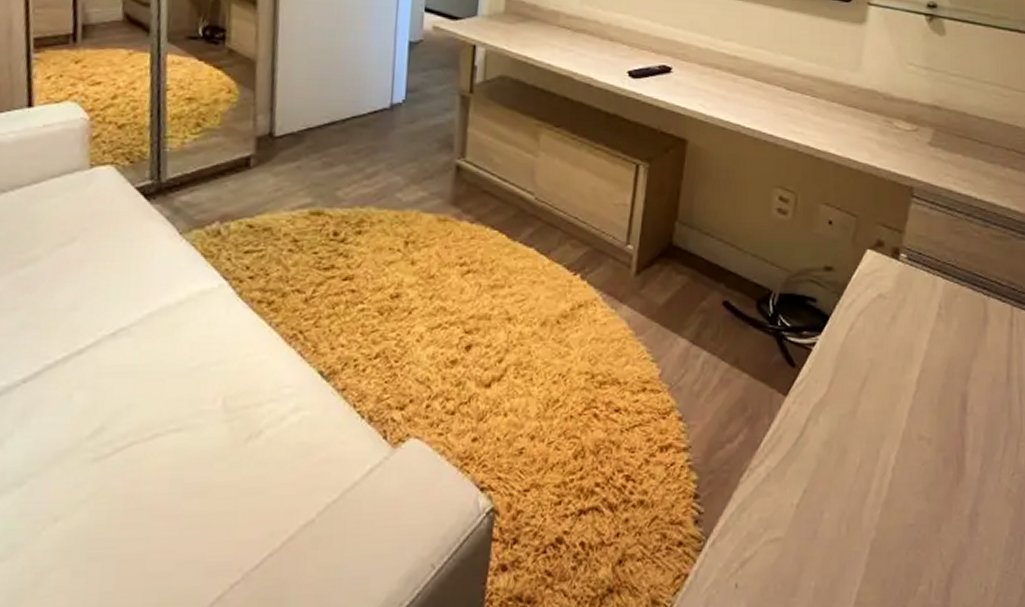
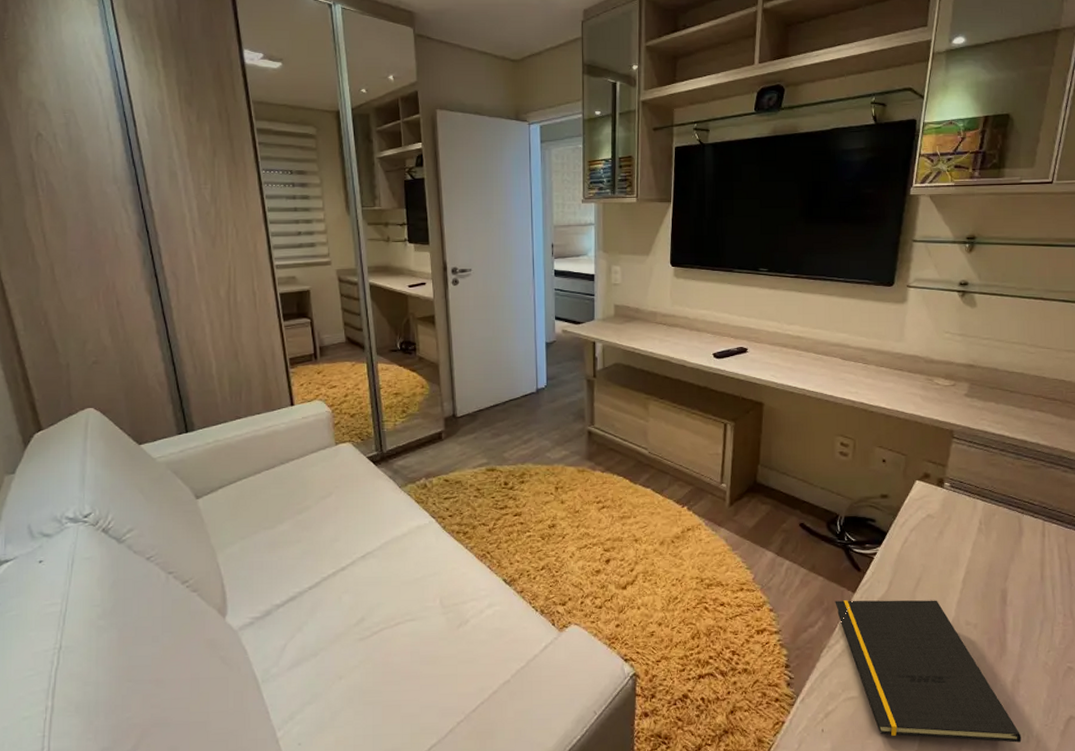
notepad: none [761,405,978,597] -> present [835,600,1022,743]

